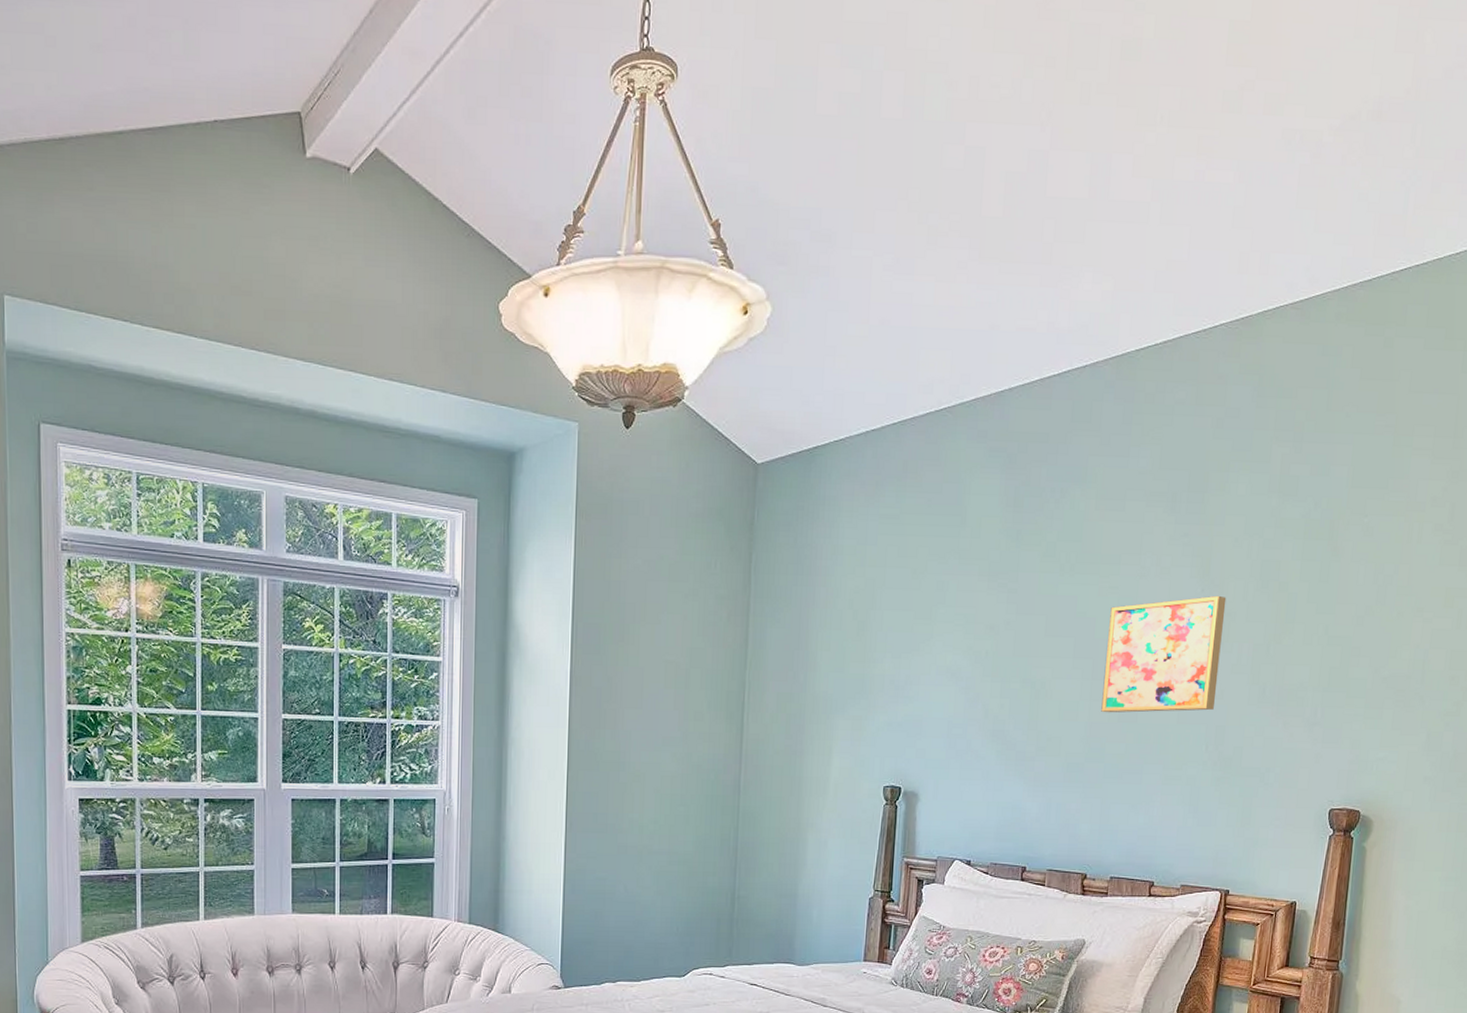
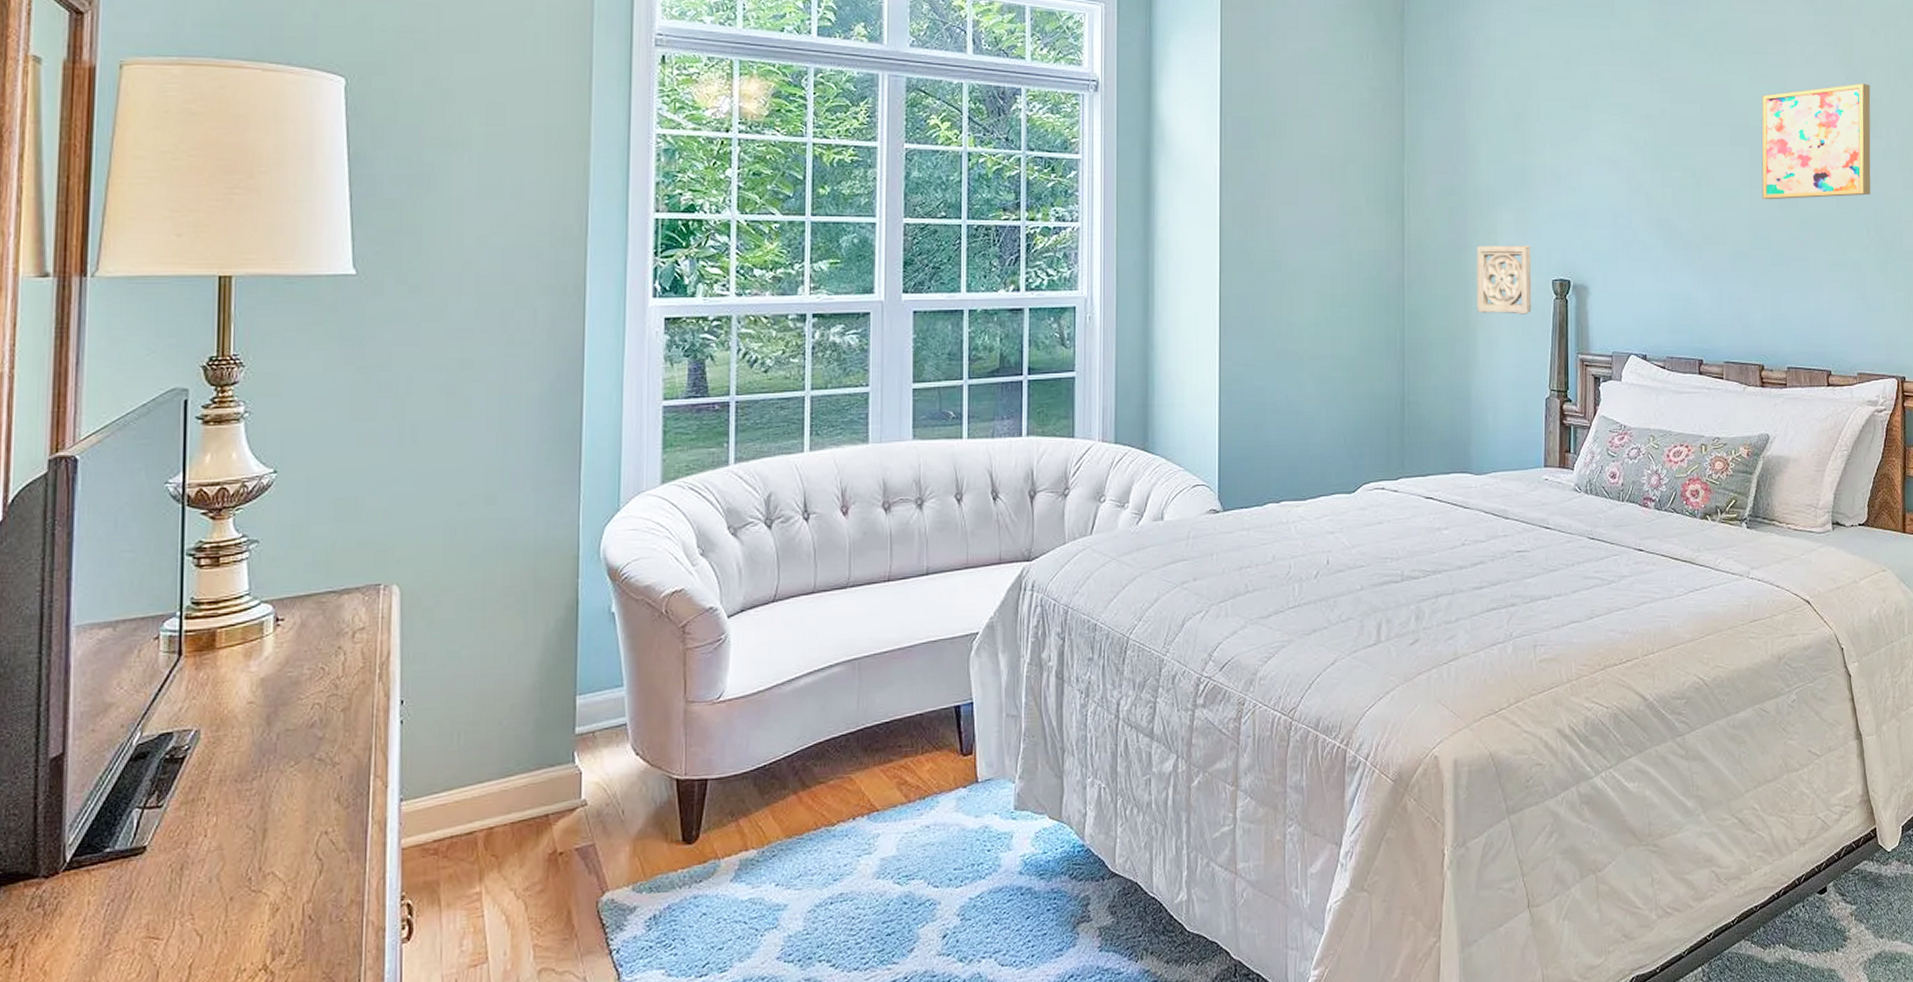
wall ornament: none [808,751,865,819] -> present [1476,245,1532,315]

